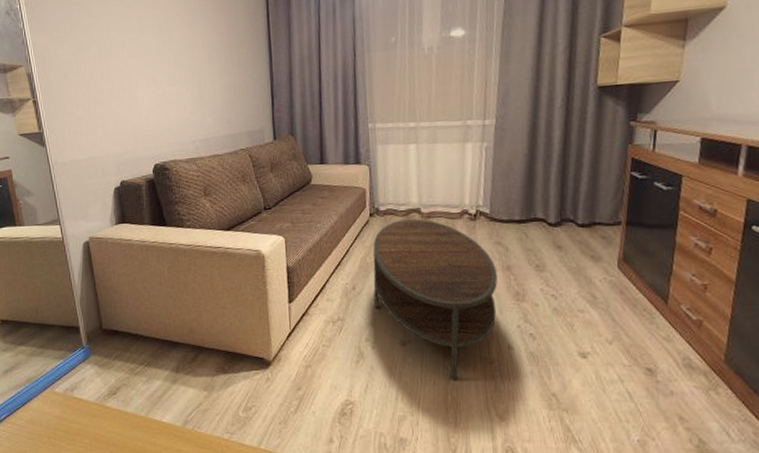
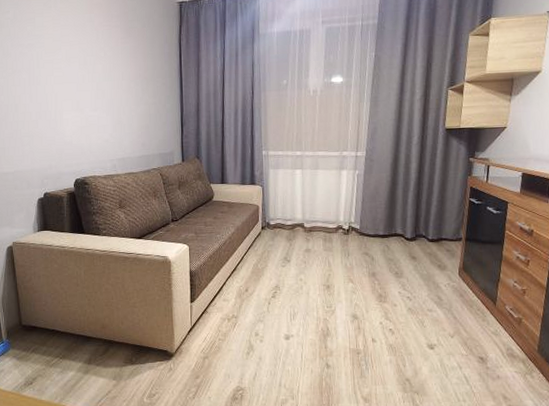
coffee table: present [373,219,498,380] -> none [263,232,365,368]

